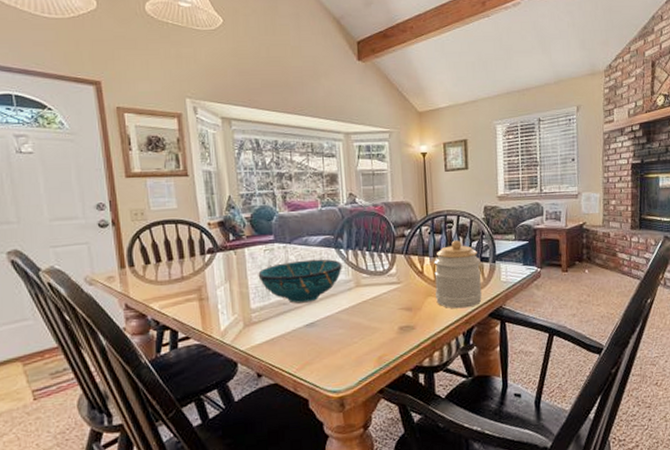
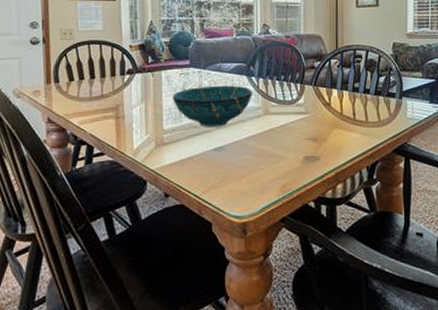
jar: present [433,240,482,309] -> none [341,74,388,142]

